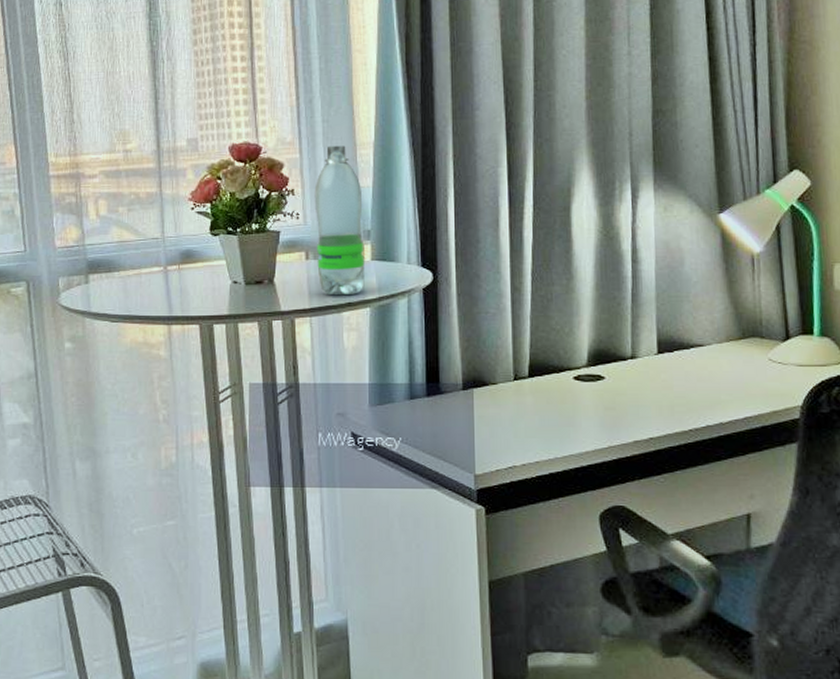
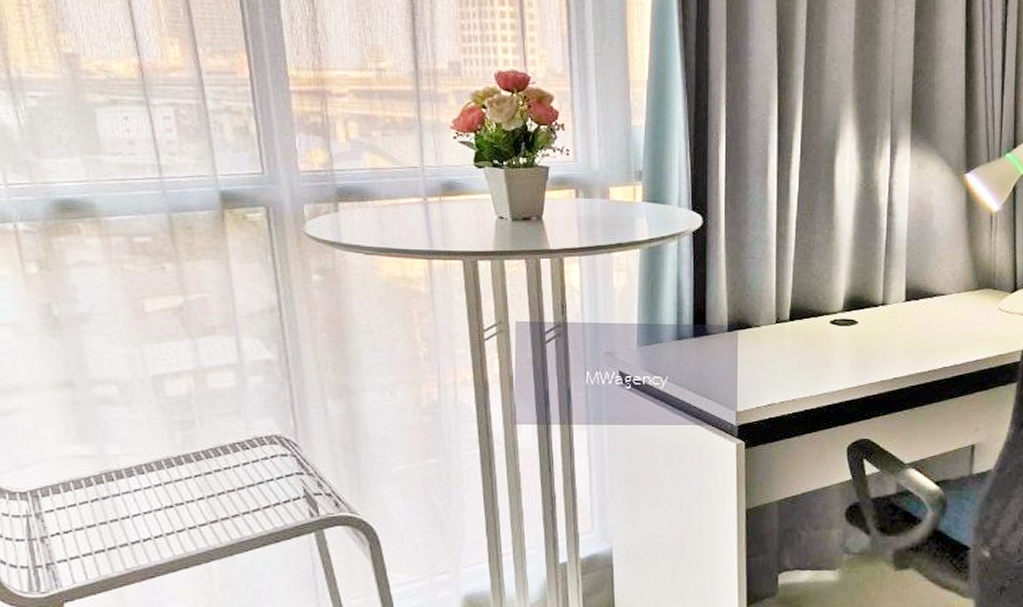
bottle: present [314,145,365,296] -> none [585,81,636,236]

